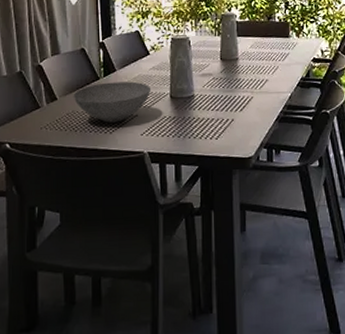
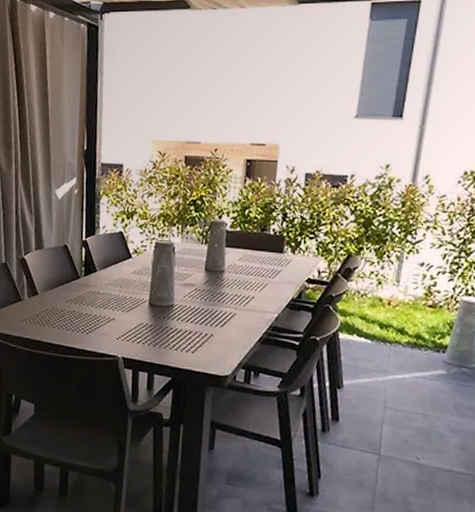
bowl: present [73,81,151,123] -> none [53,282,131,324]

